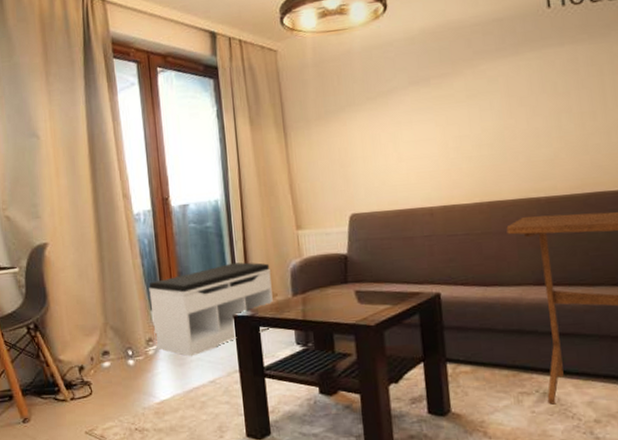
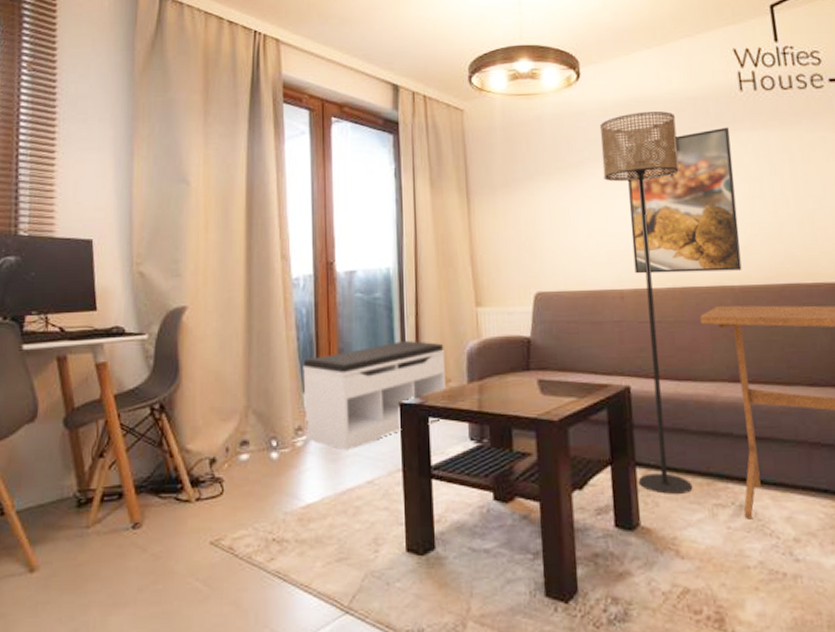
floor lamp: none [407,35,499,385] -> present [599,111,693,494]
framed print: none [434,45,548,192] -> present [626,127,742,274]

